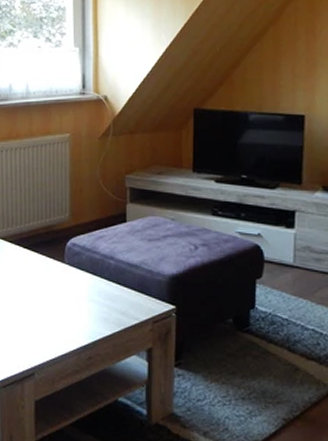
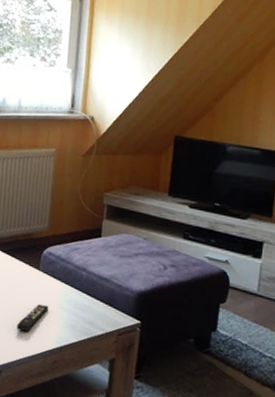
remote control: none [46,298,78,329] -> present [16,303,49,331]

